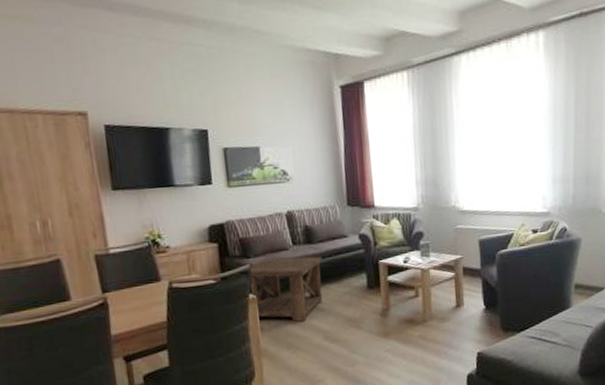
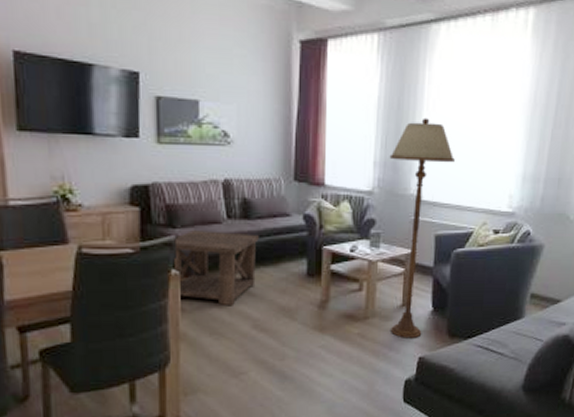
floor lamp: none [429,137,488,337] -> present [389,118,455,338]

